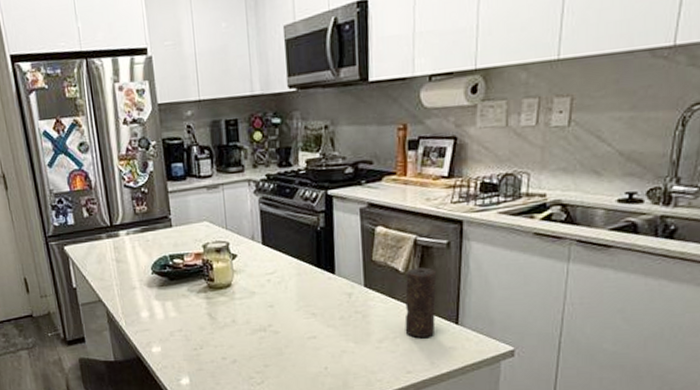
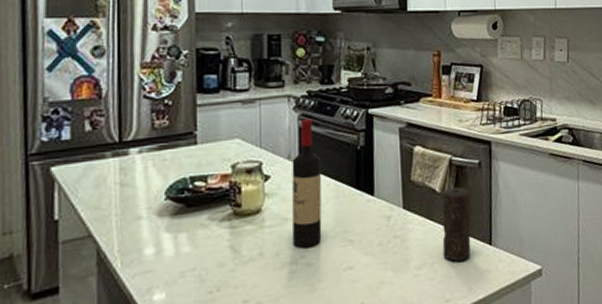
wine bottle: none [255,201,287,317] -> present [292,118,322,248]

